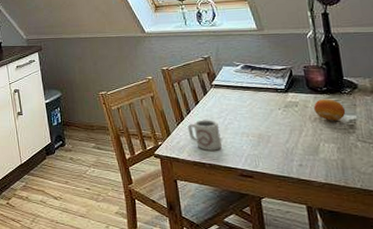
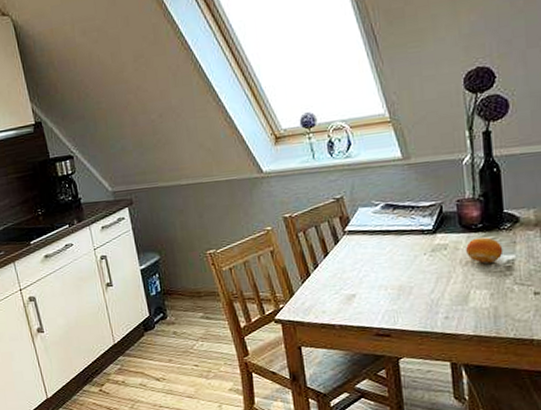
cup: present [187,120,222,151] -> none [314,273,355,310]

